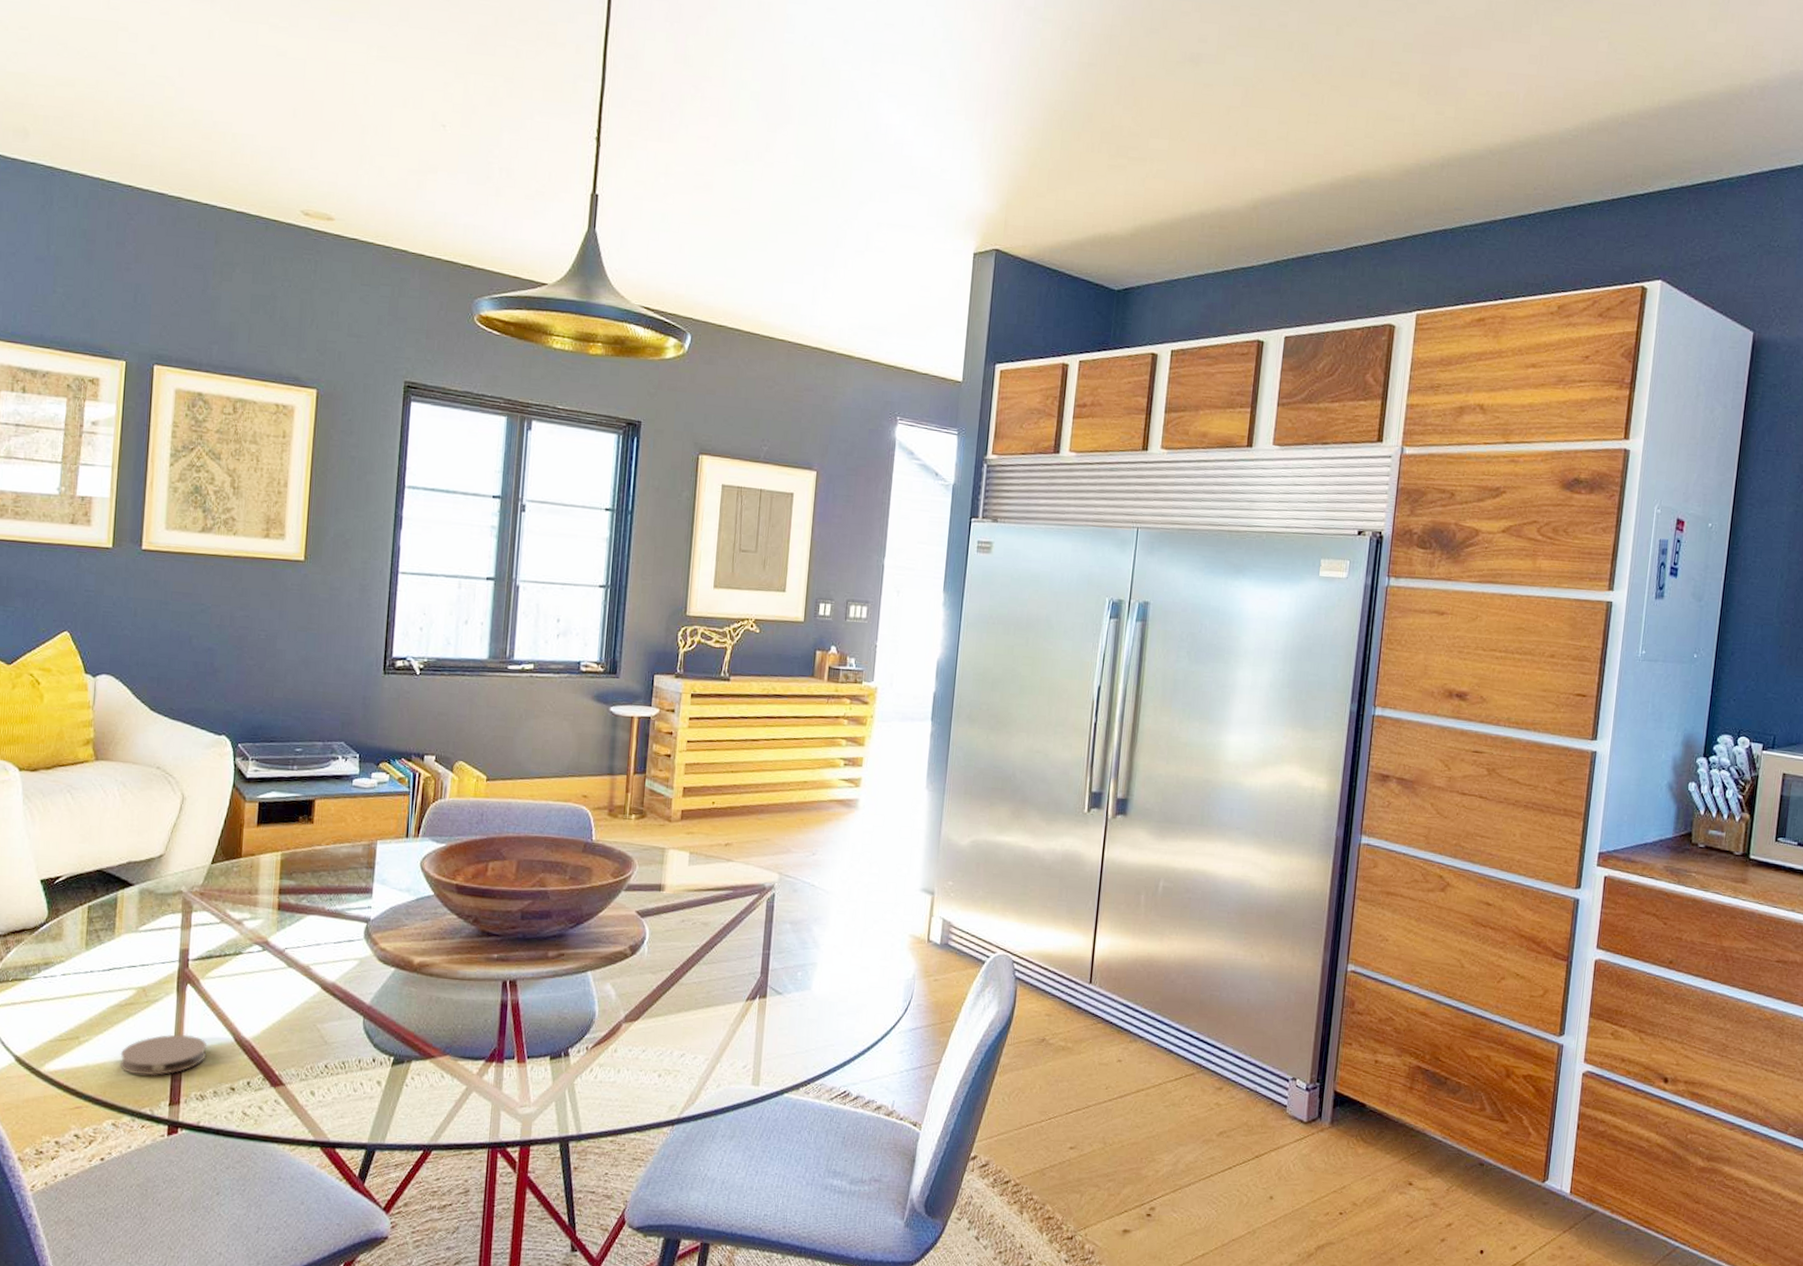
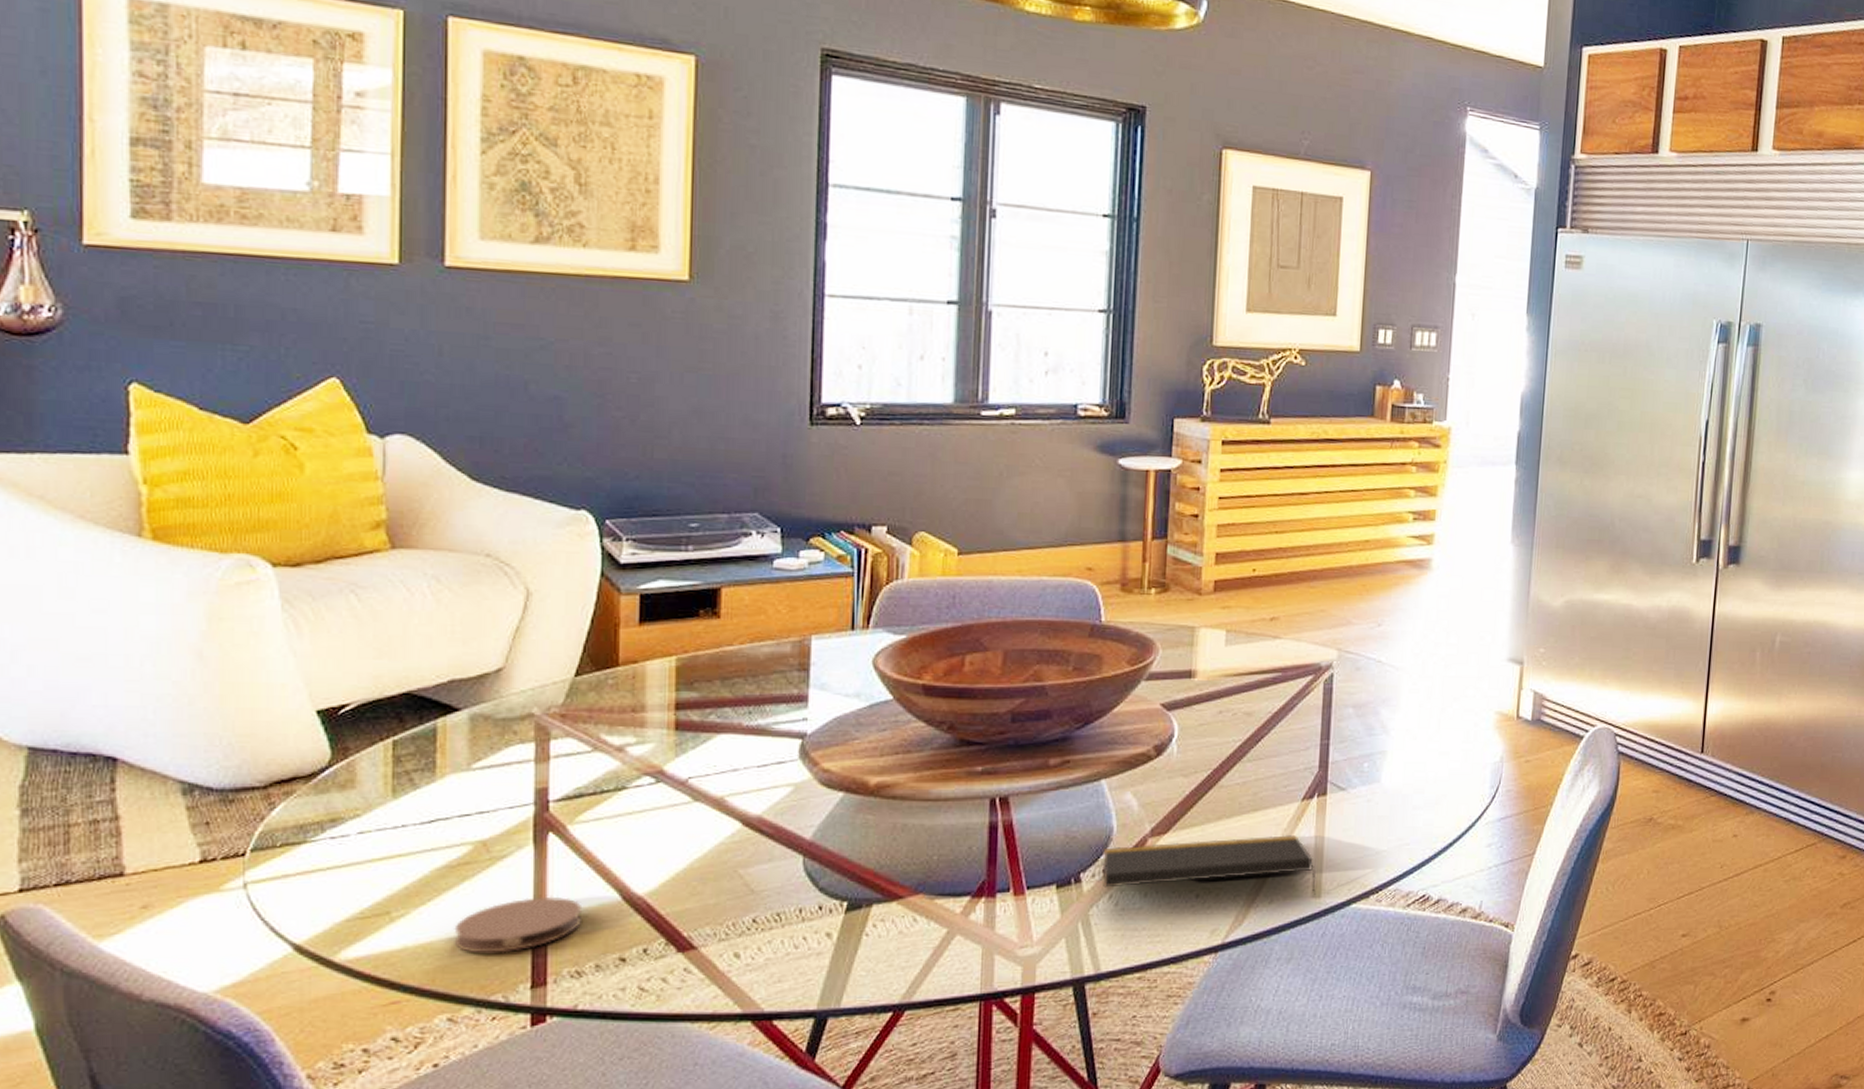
notepad: none [585,1028,755,1083] -> present [1102,835,1316,895]

